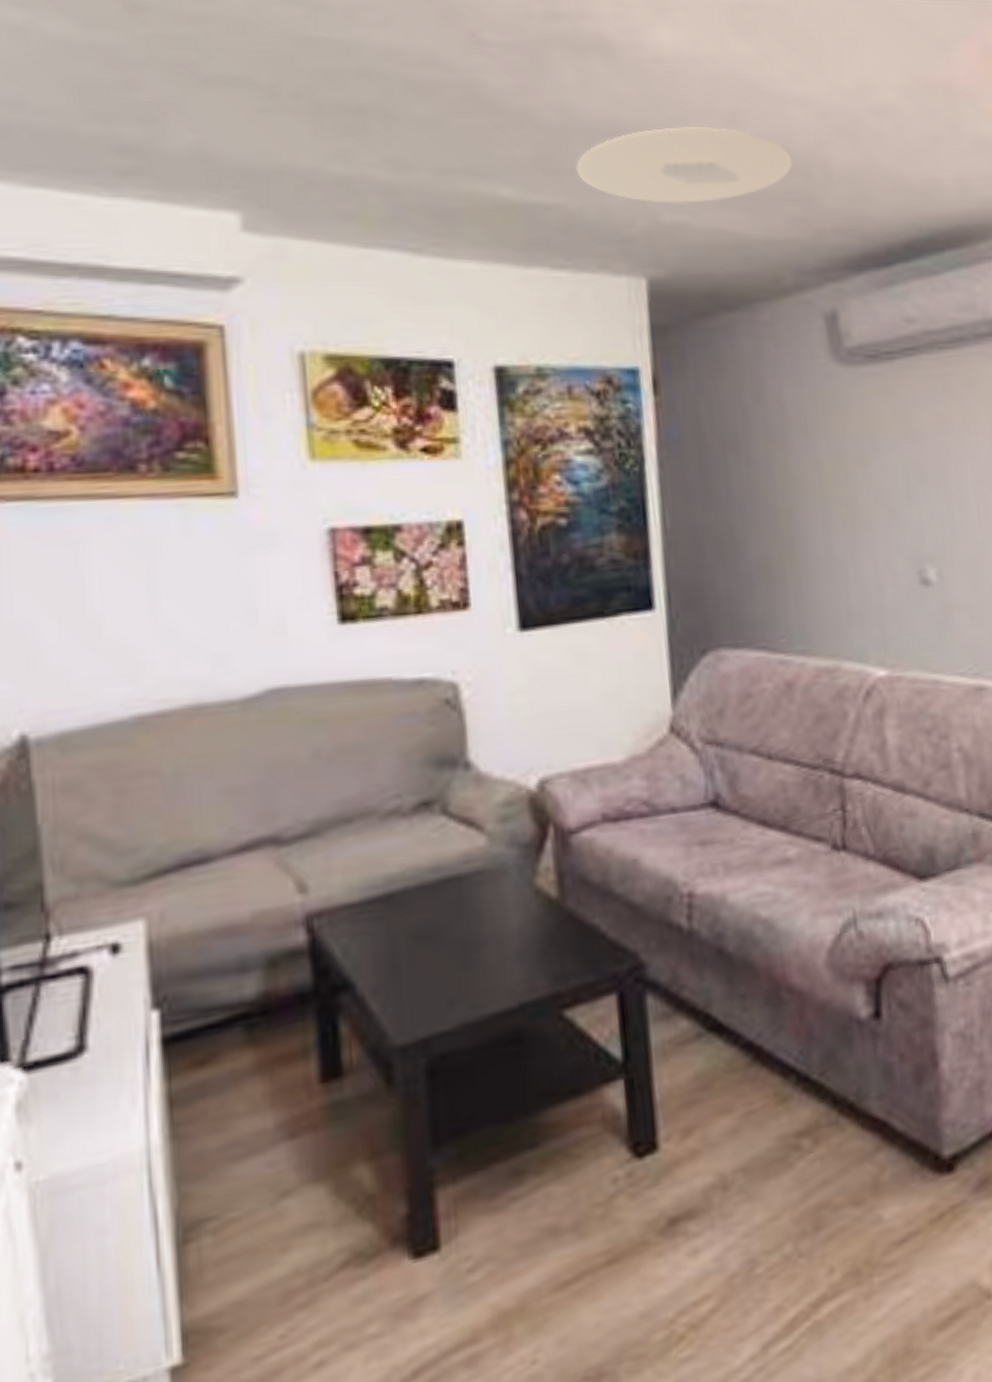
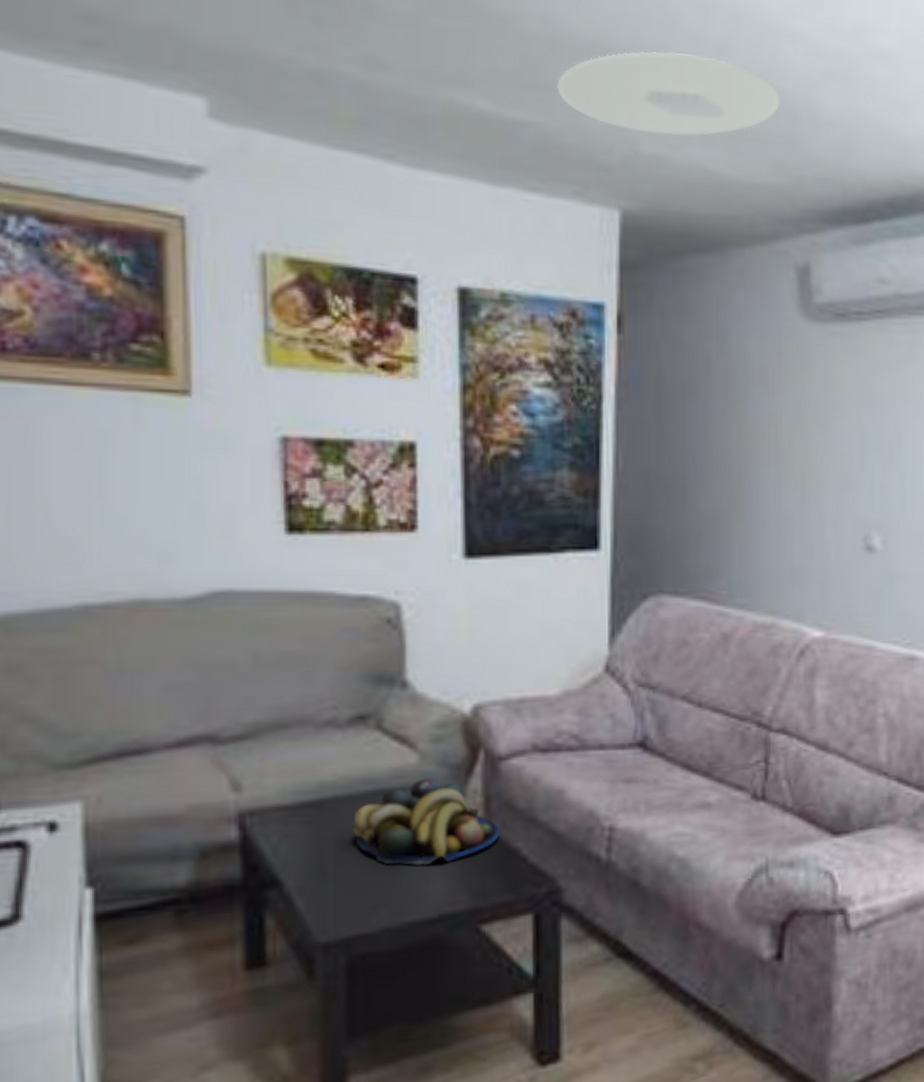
fruit bowl: none [424,859,576,955] -> present [353,778,500,865]

